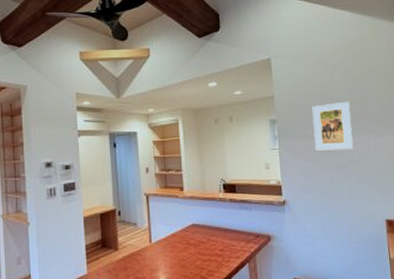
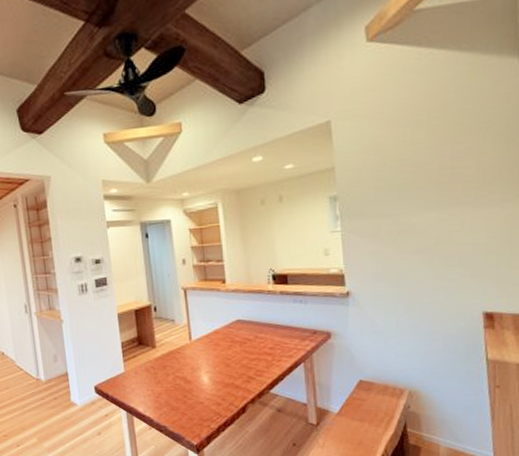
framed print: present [312,101,353,151] -> none [385,167,441,231]

